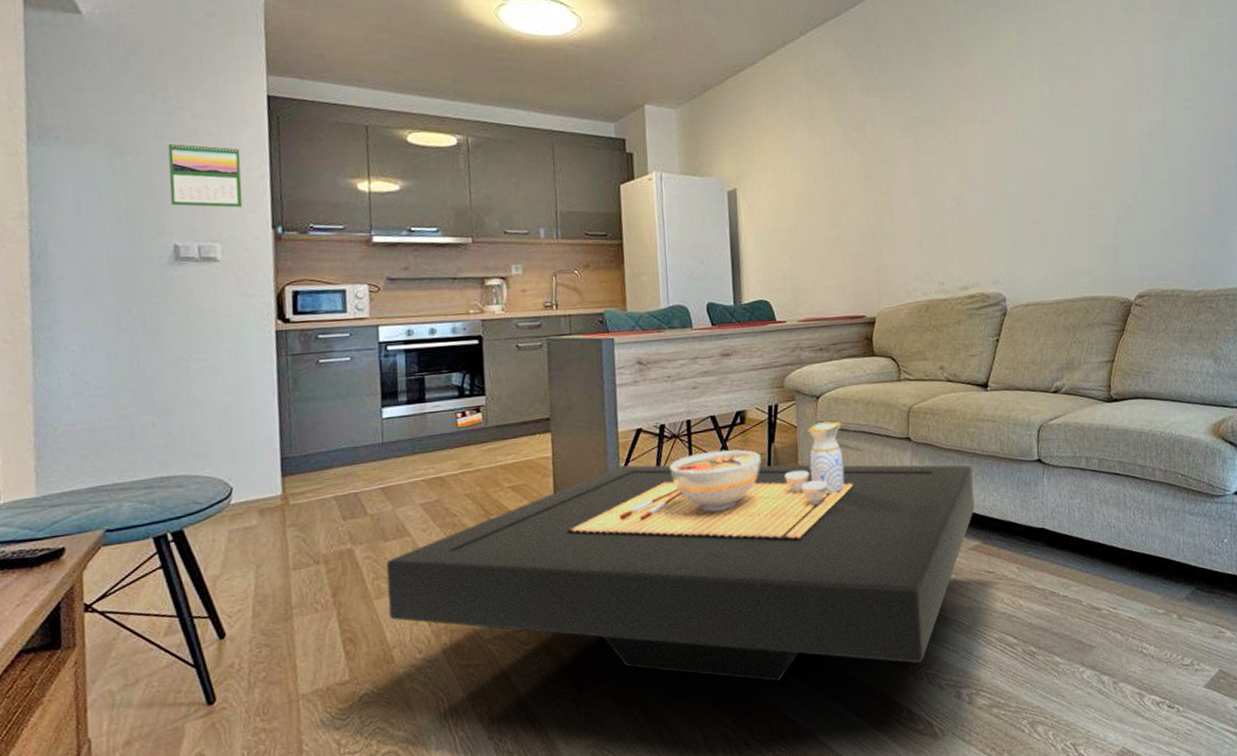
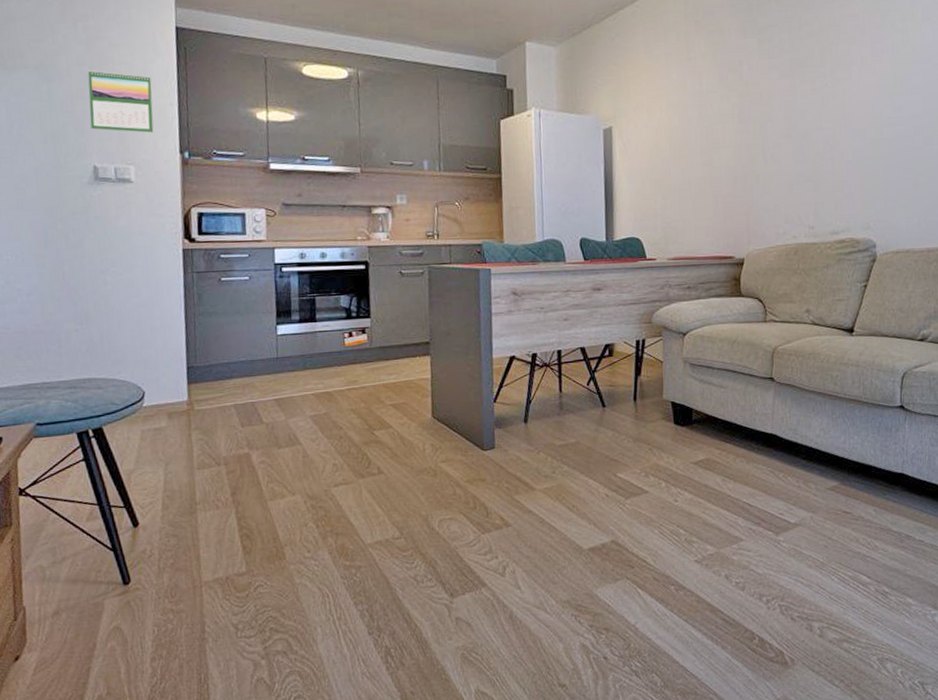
coffee table: present [386,421,975,682] -> none [279,358,835,602]

